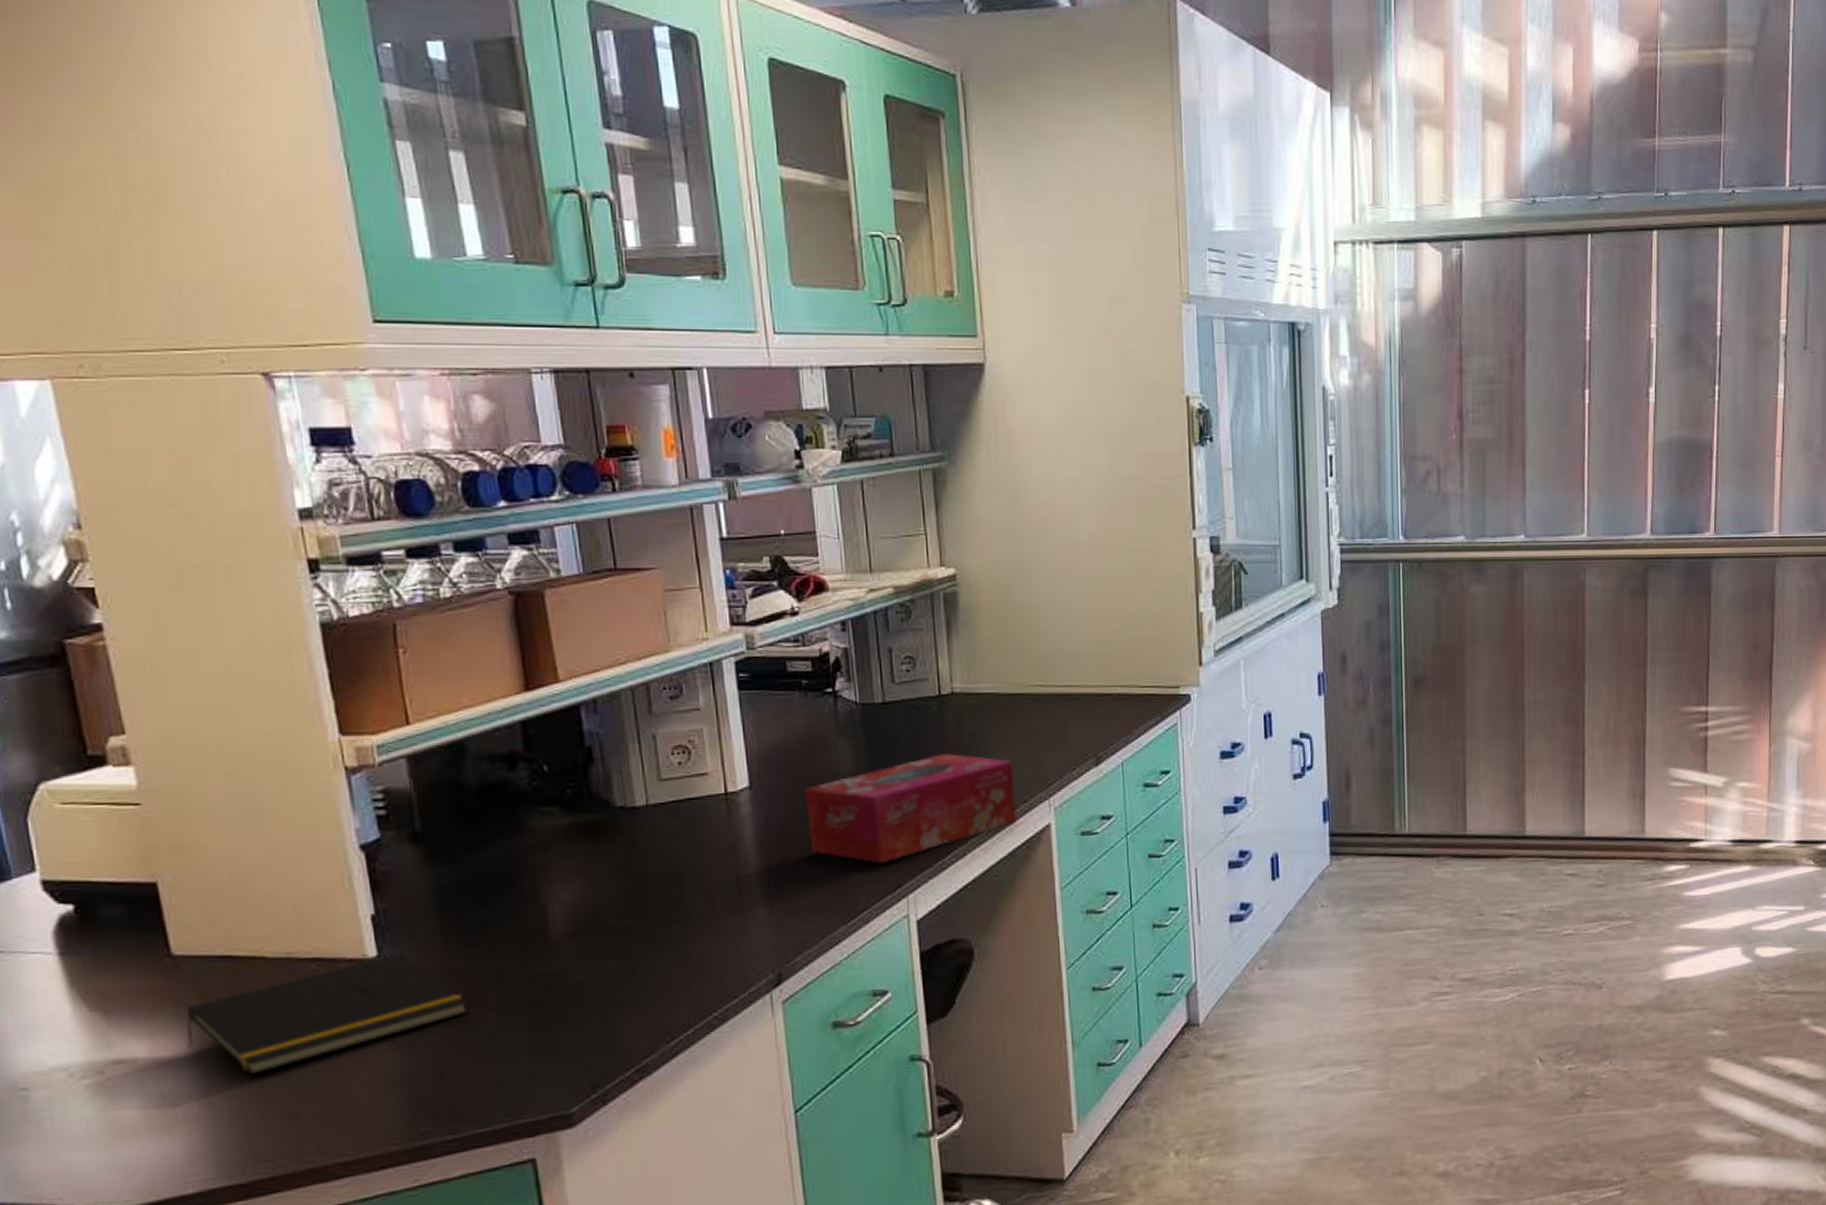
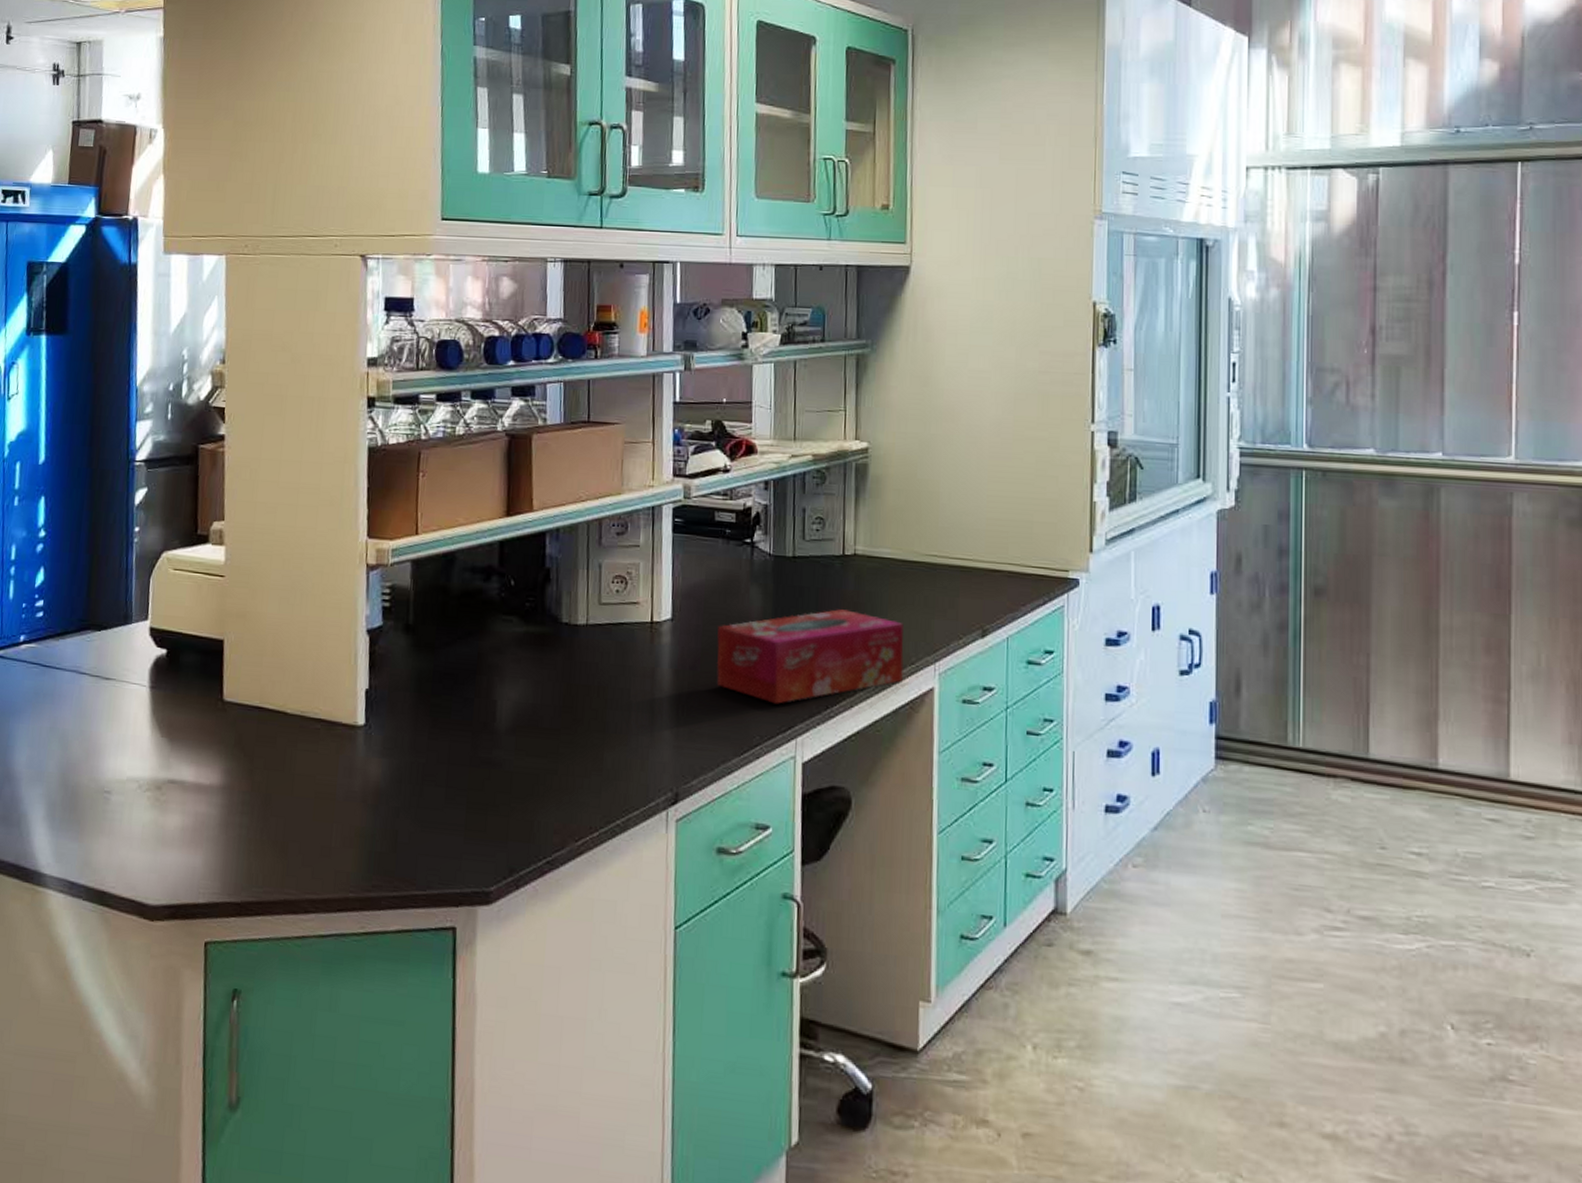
notepad: present [187,952,468,1075] -> none [220,724,425,810]

